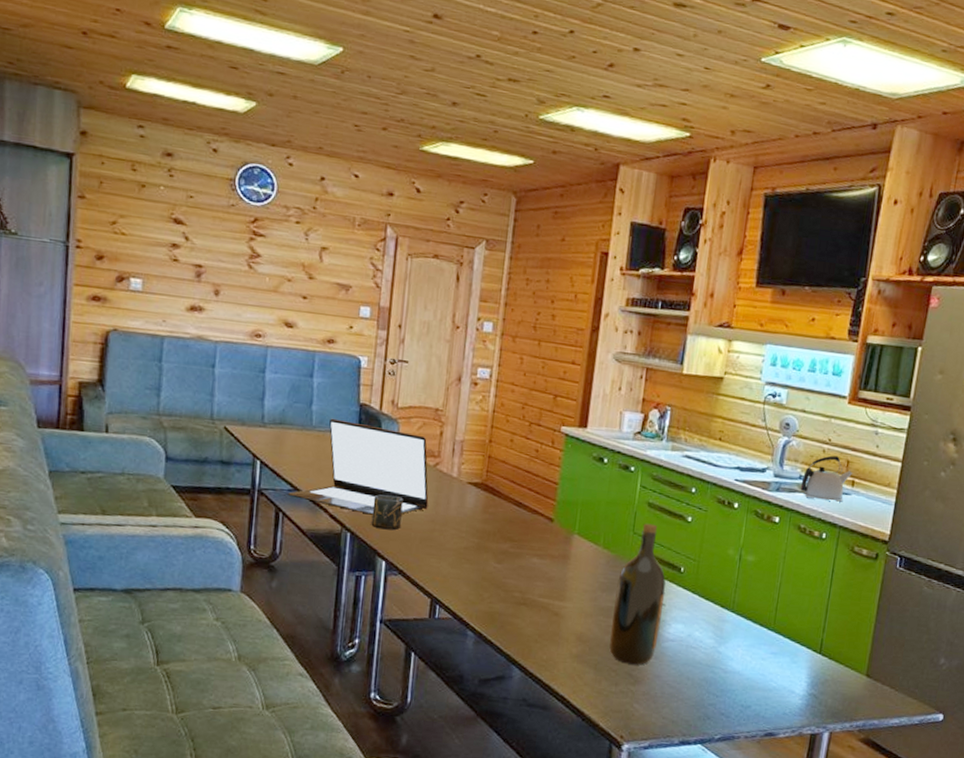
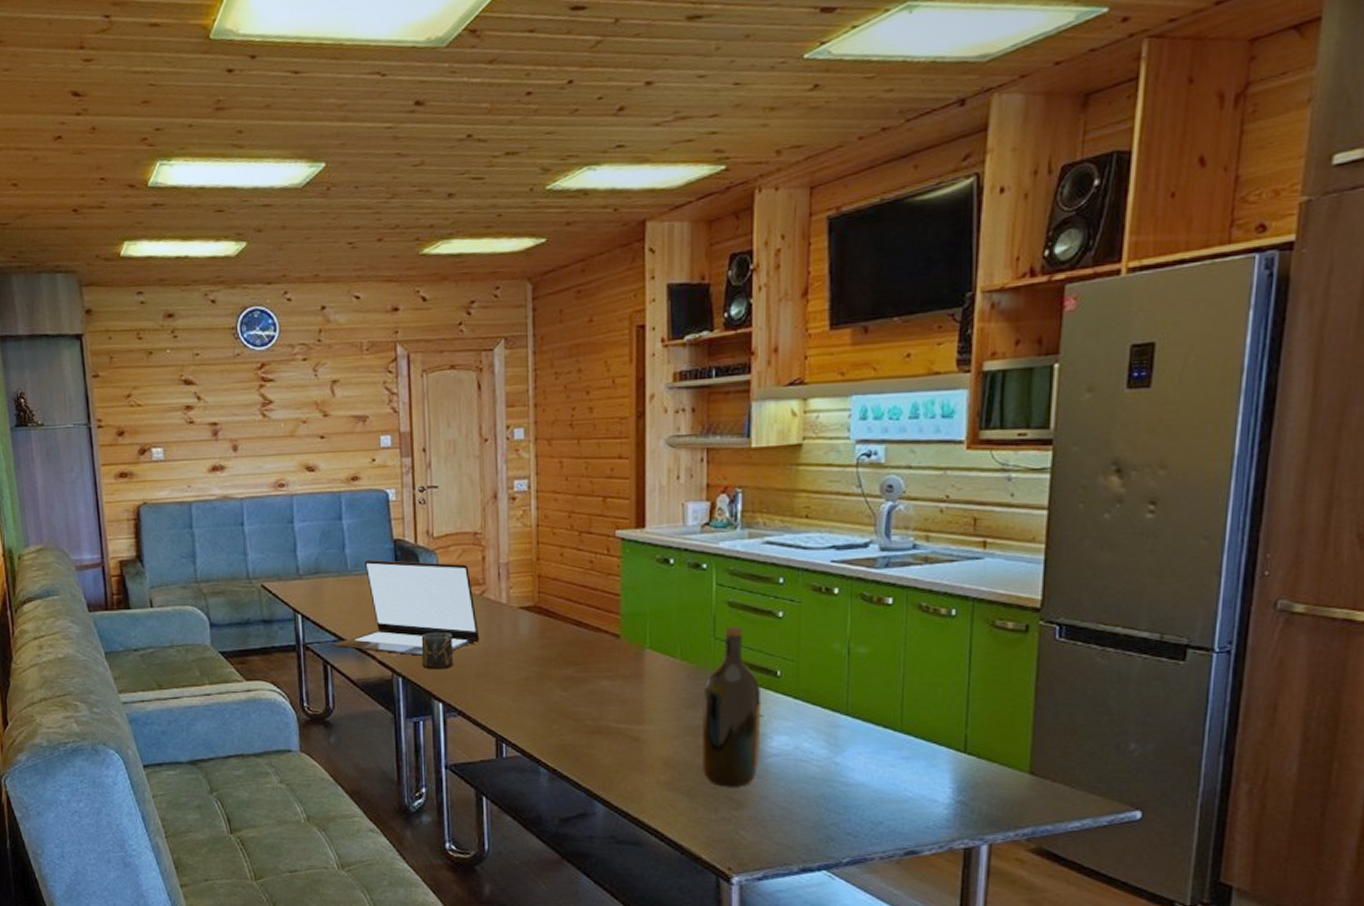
kettle: present [800,455,852,502] -> none [915,514,982,572]

